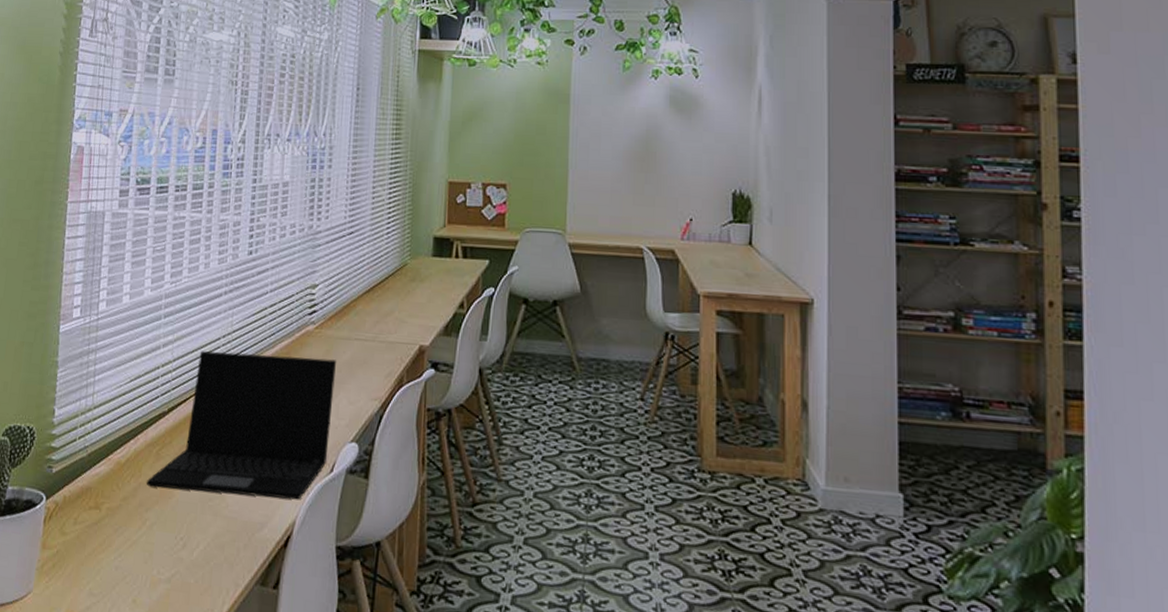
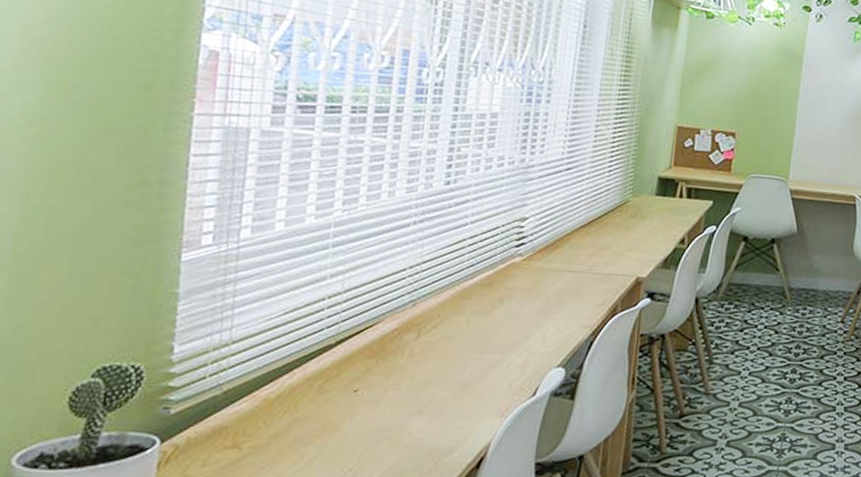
laptop: present [146,351,336,500] -> none [304,282,545,424]

